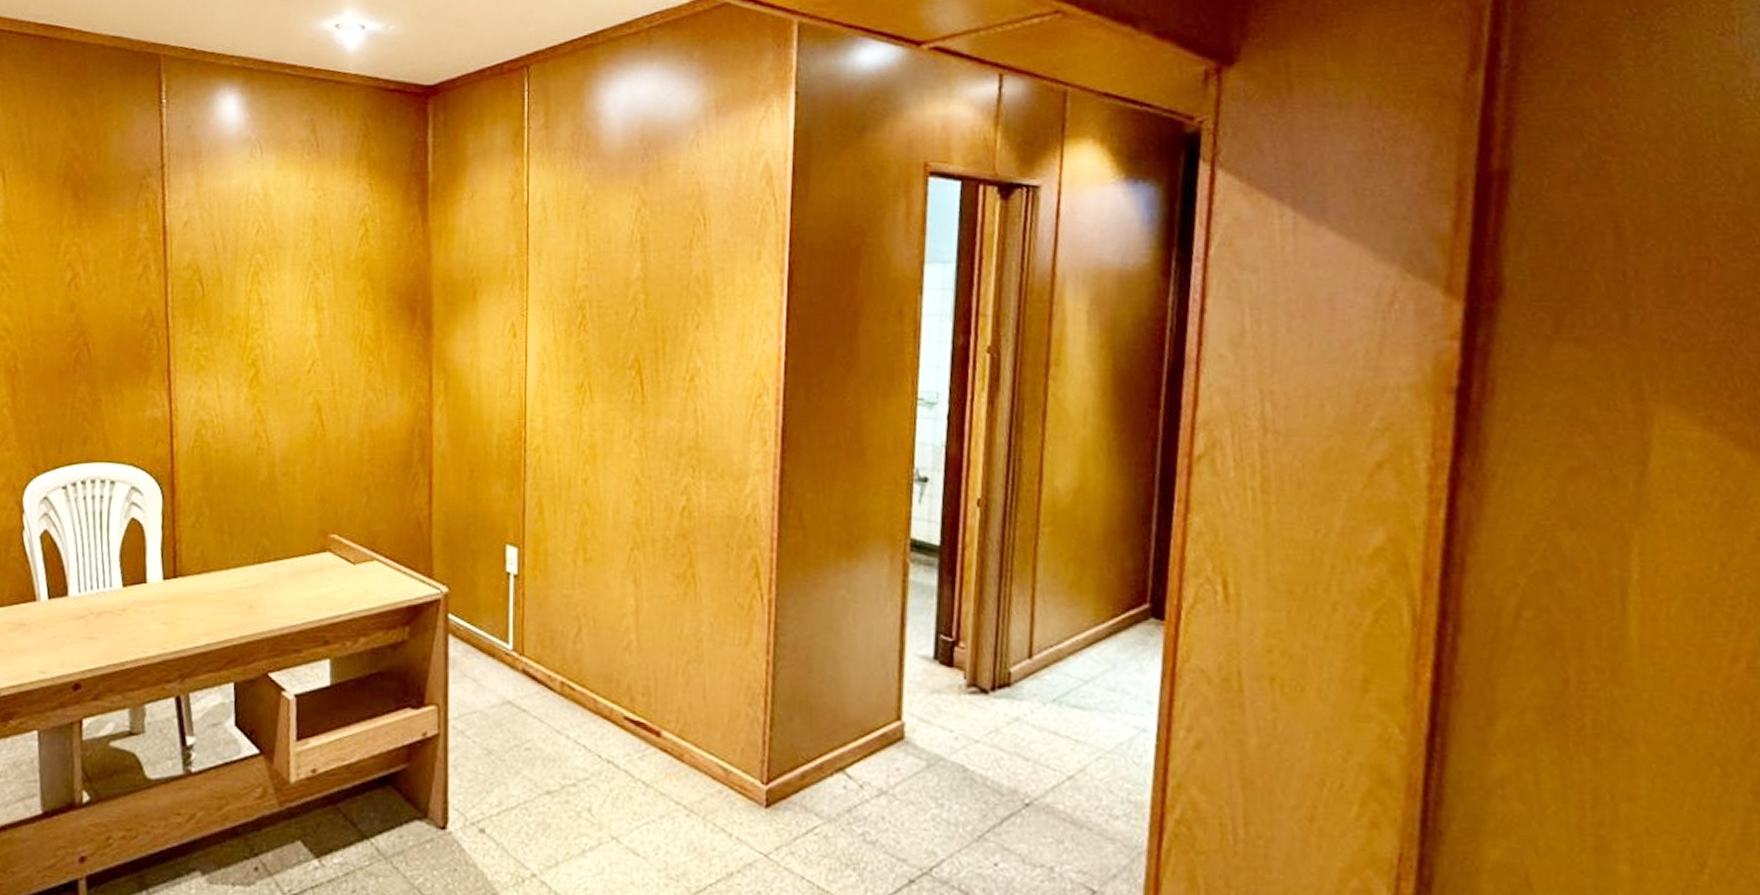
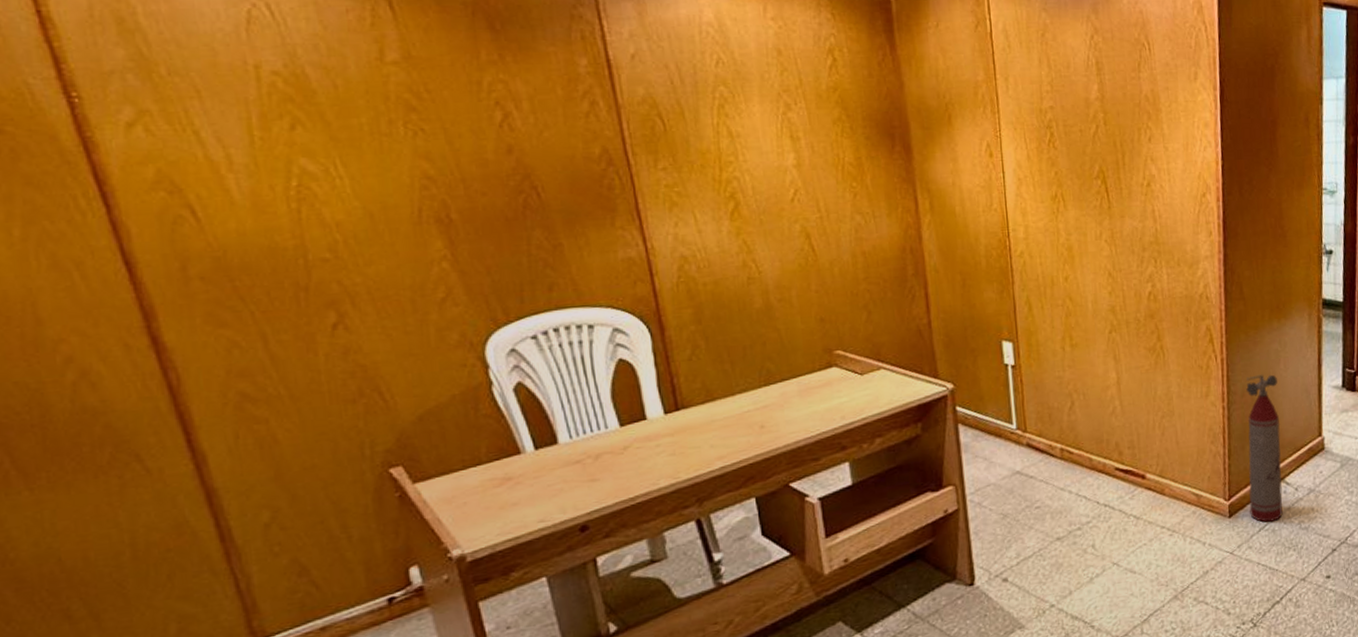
fire extinguisher: none [794,626,844,825] -> present [1246,374,1283,523]

